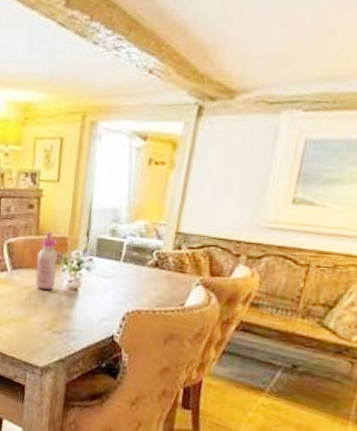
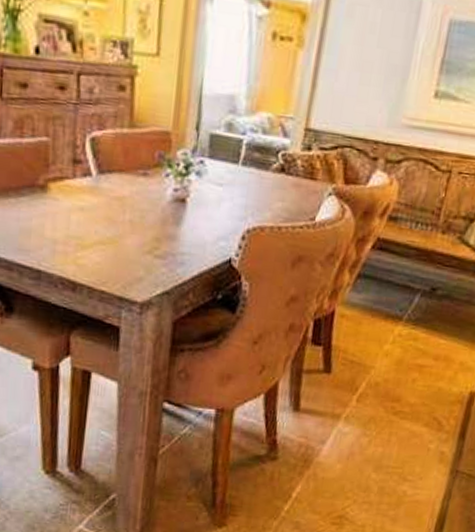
glue bottle: present [35,231,59,291] -> none [129,123,160,202]

